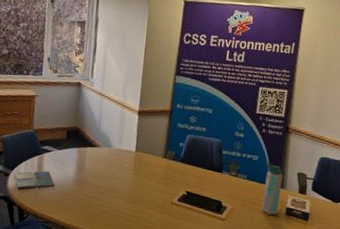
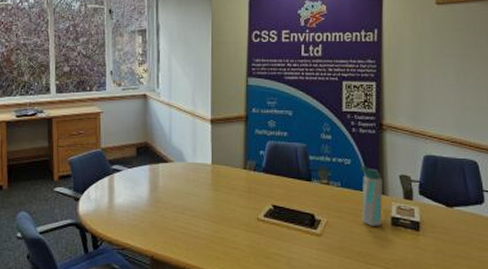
drink coaster: present [15,171,55,189] -> none [86,192,128,213]

